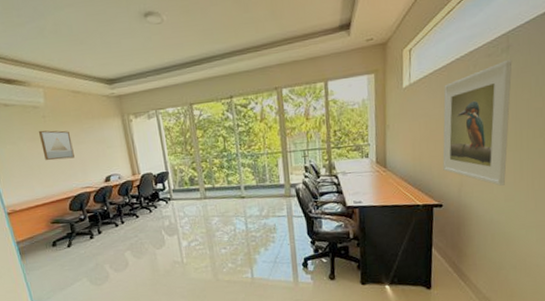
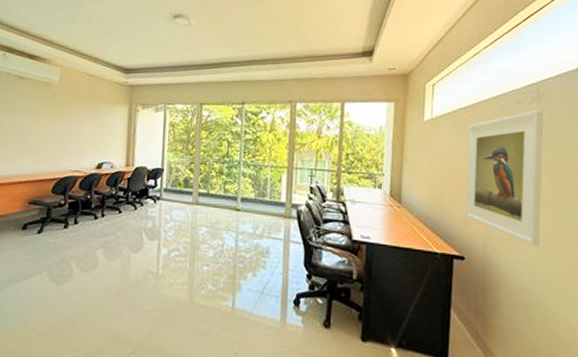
wall art: present [39,130,75,161] -> none [42,106,75,139]

